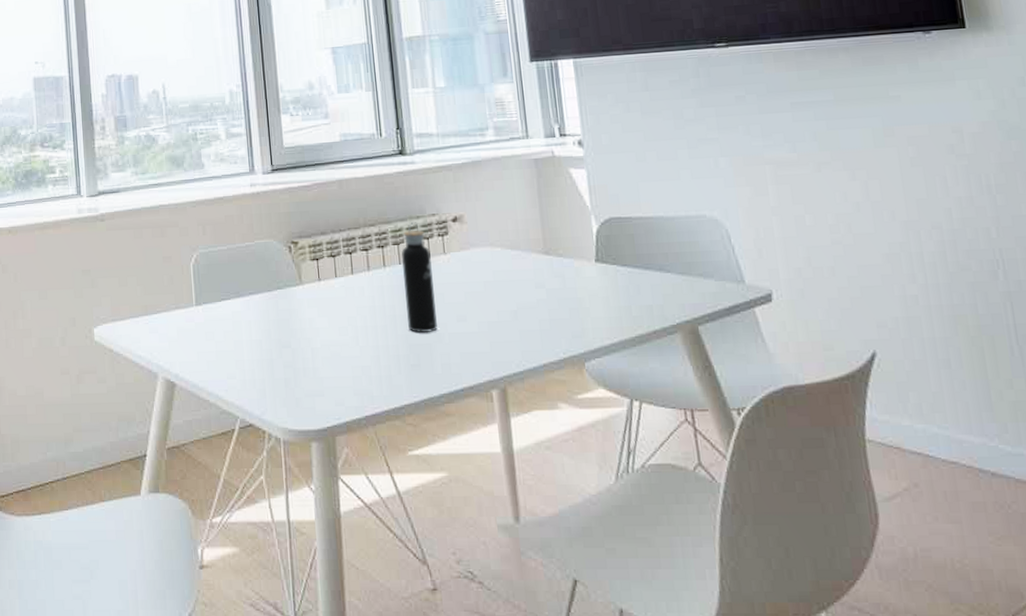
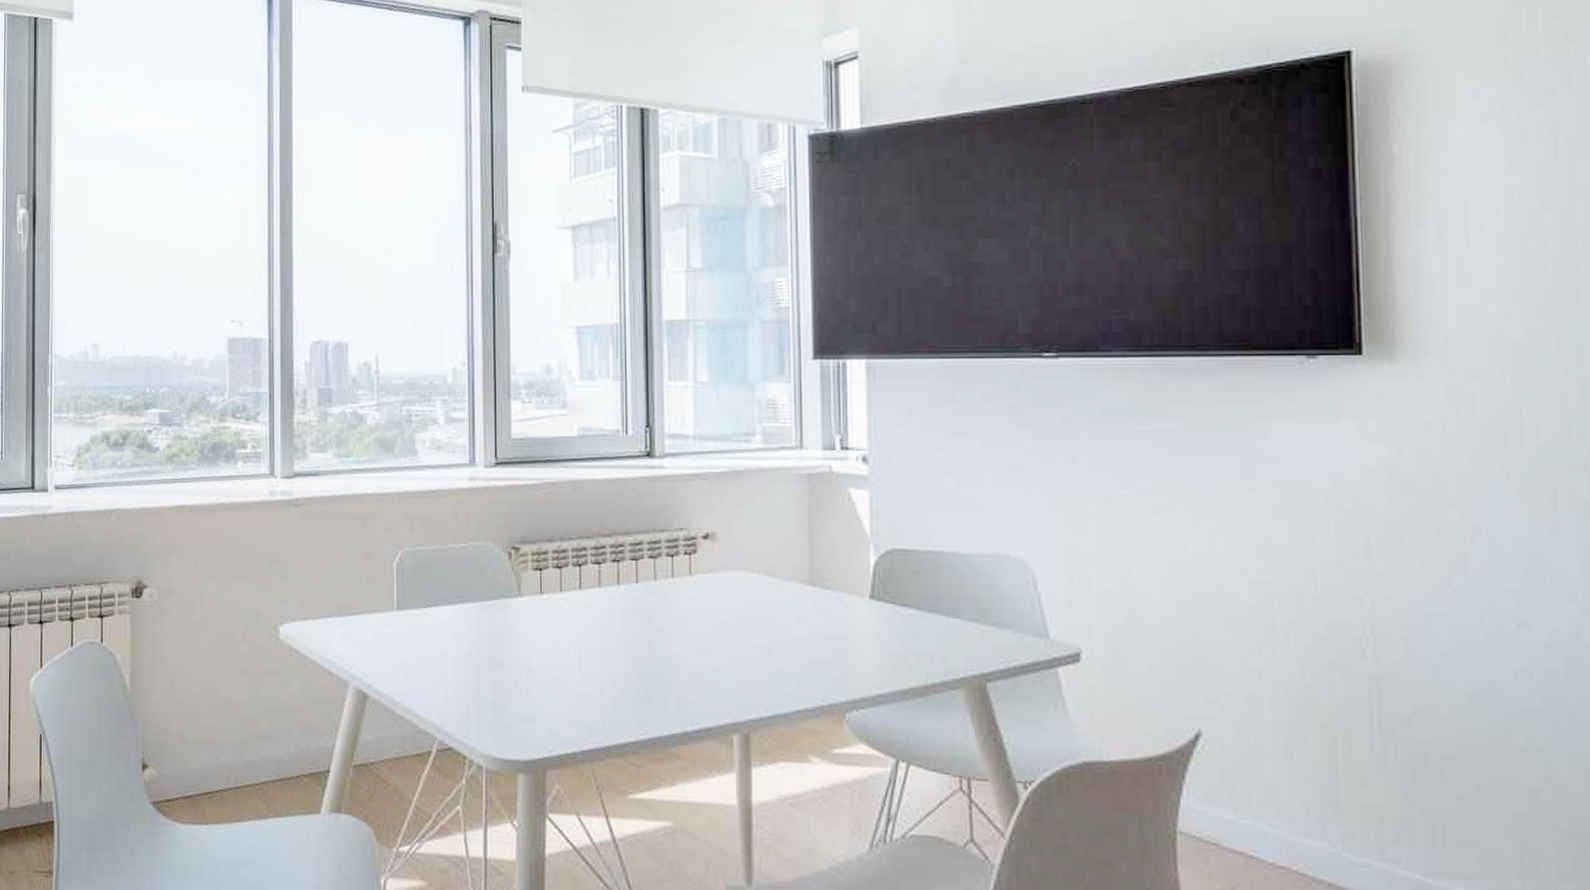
water bottle: present [402,222,437,333] -> none [640,536,675,664]

